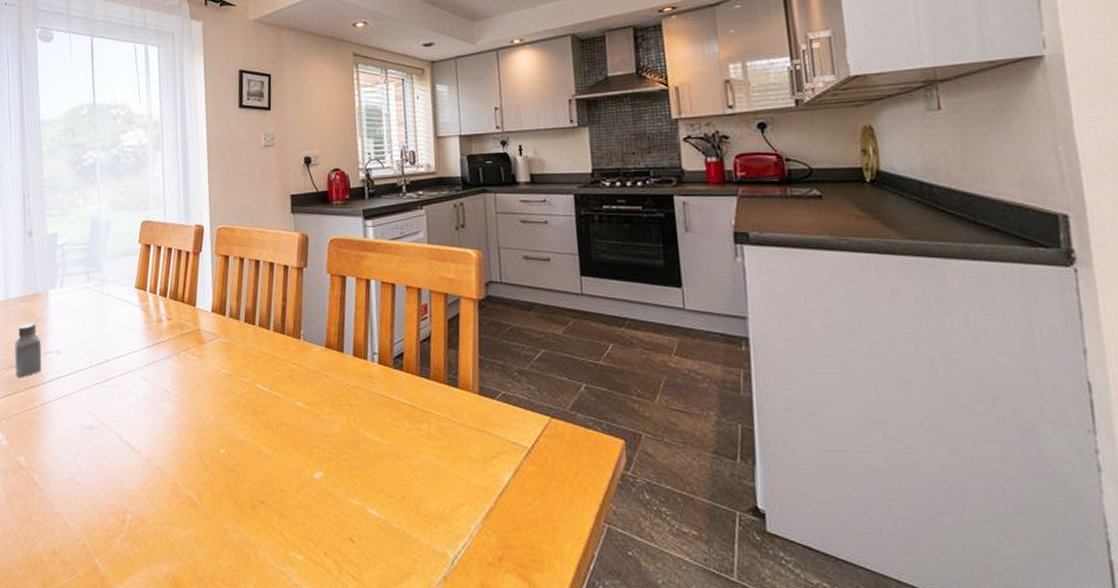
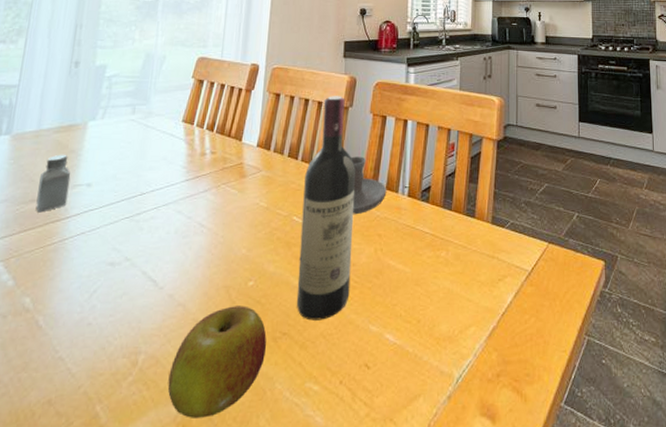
fruit: none [156,472,246,578] -> present [167,306,267,418]
wine bottle: none [264,255,325,491] -> present [296,96,356,321]
candle holder: none [311,320,355,383] -> present [351,156,387,215]

